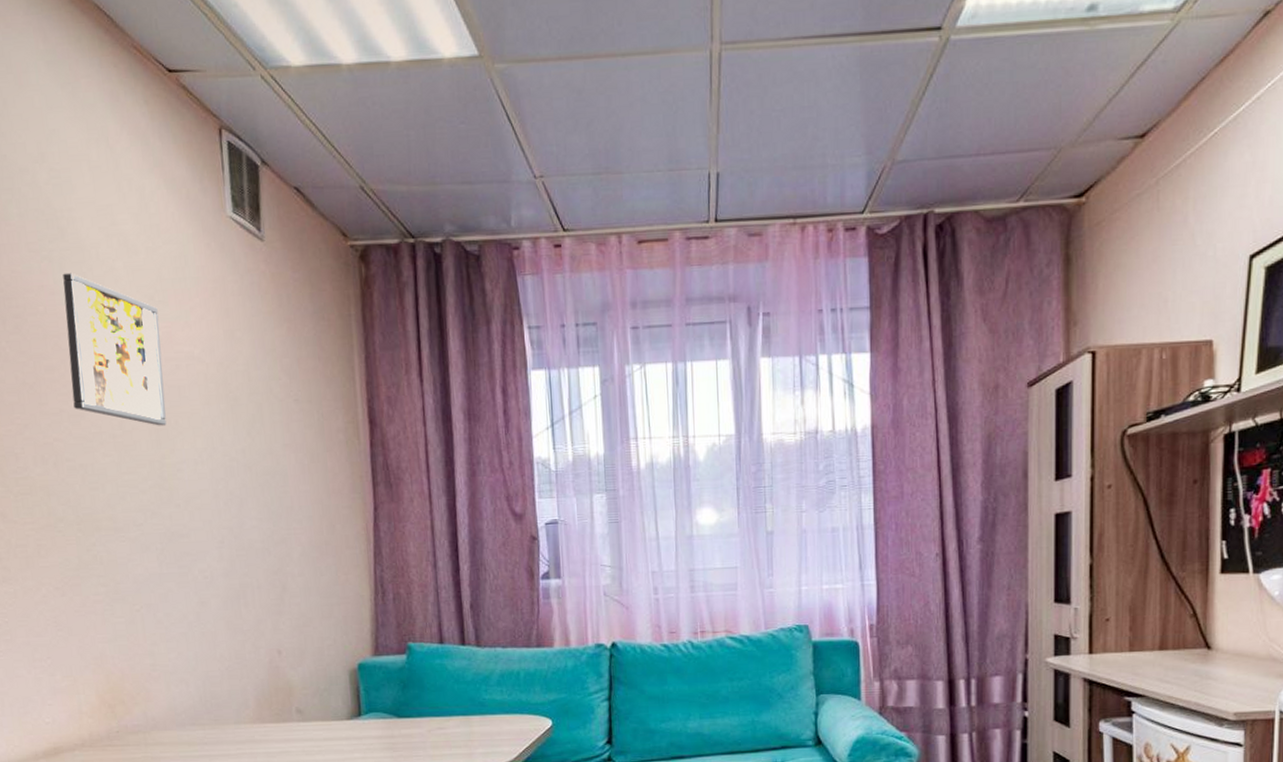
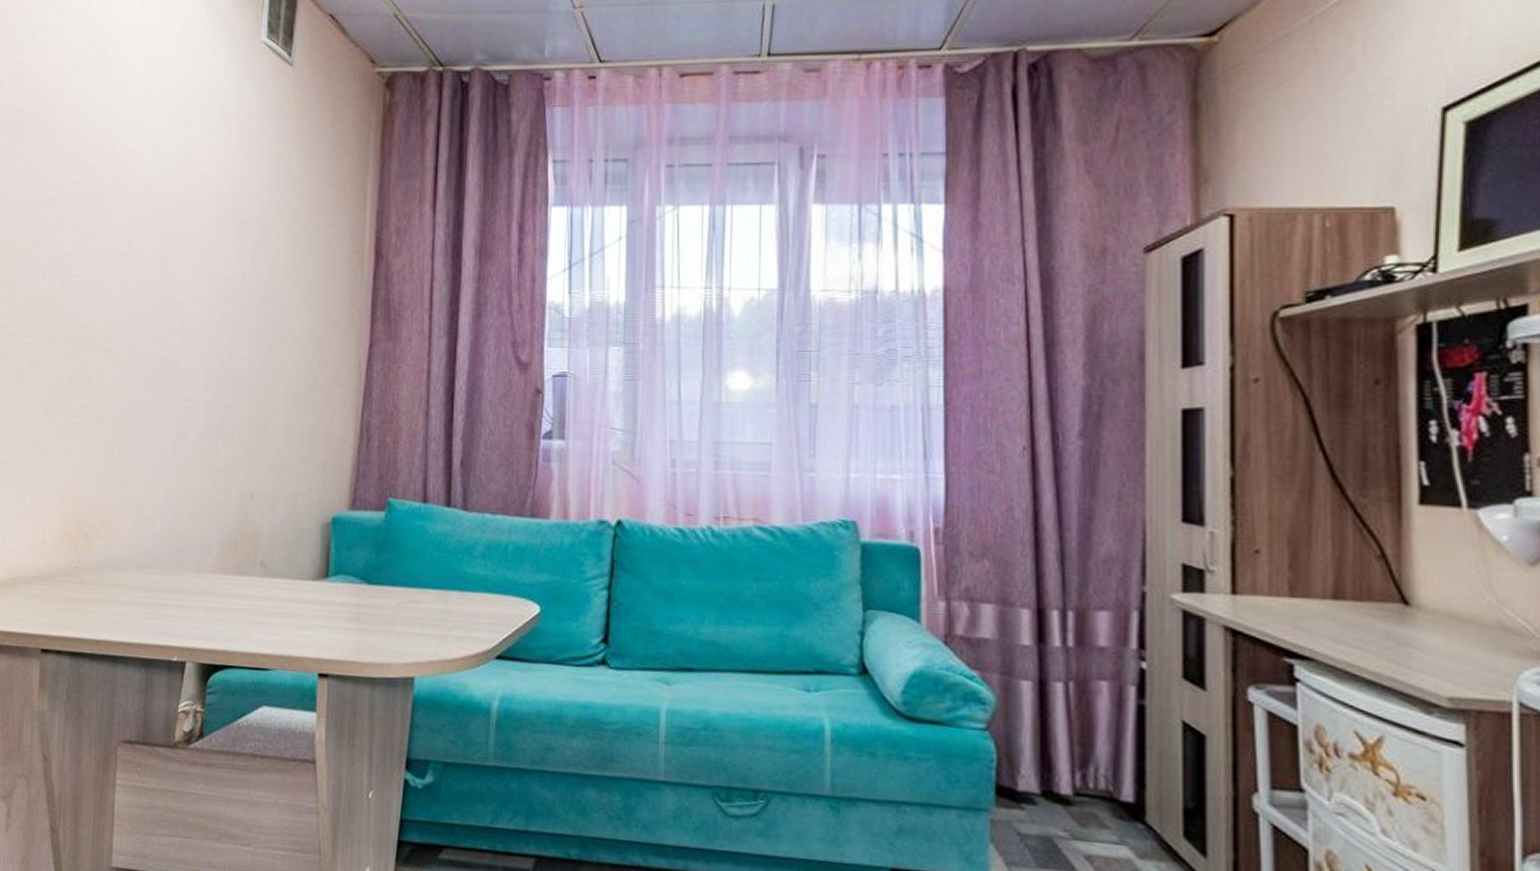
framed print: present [63,272,167,426] -> none [89,92,182,246]

